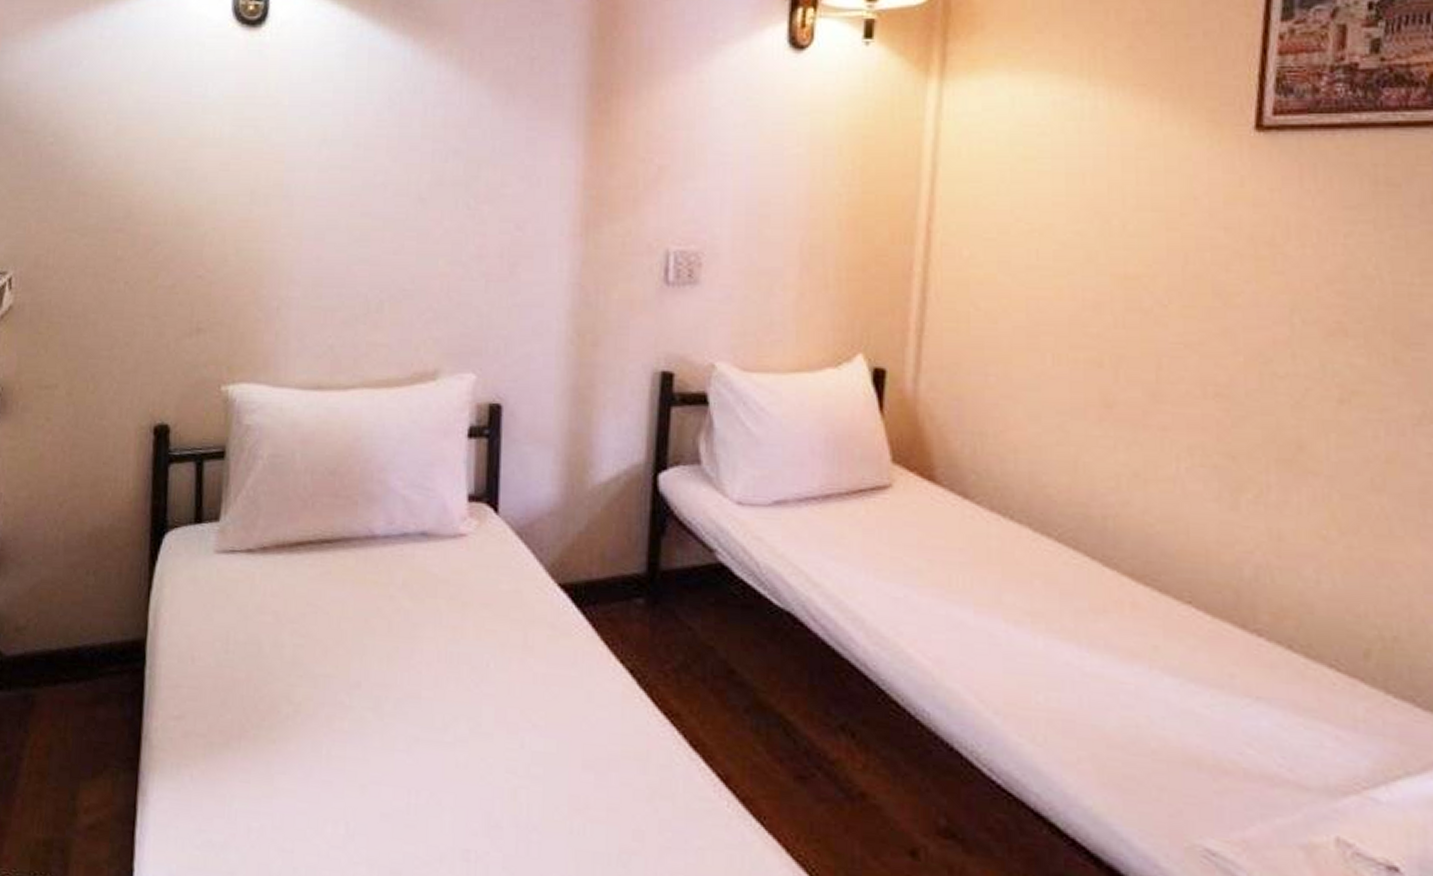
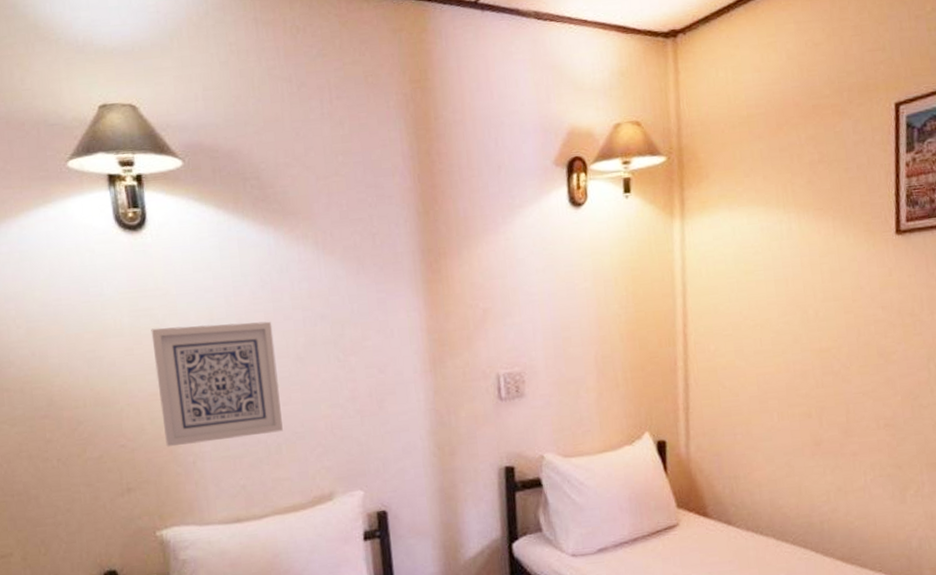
wall art: none [248,142,394,287] -> present [151,321,283,447]

